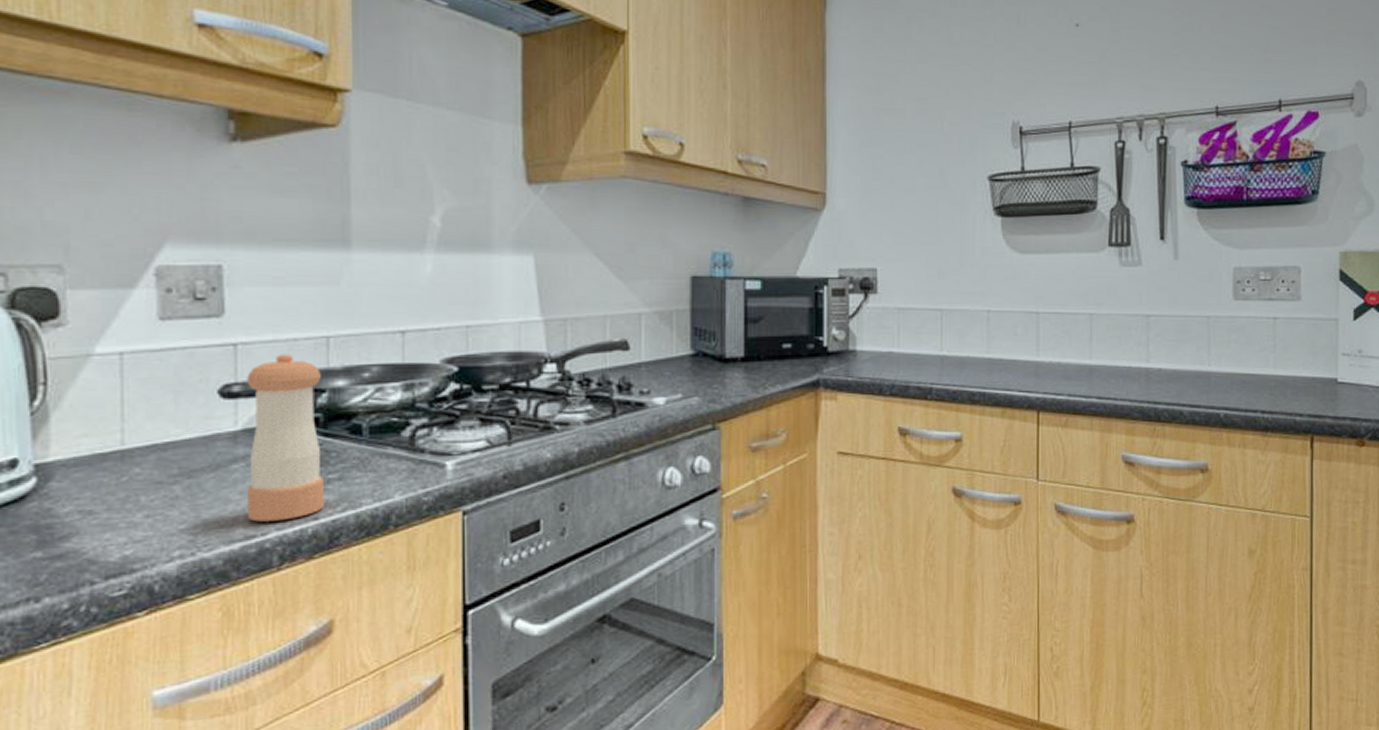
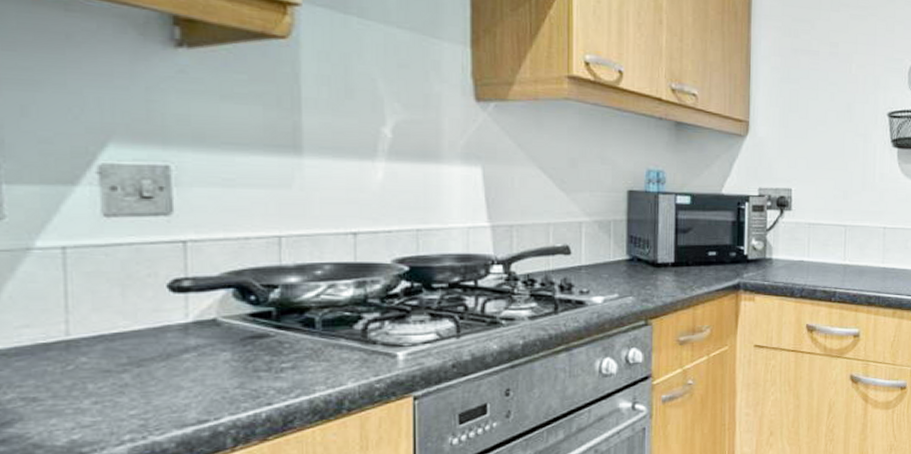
pepper shaker: present [247,354,324,522] -> none [197,251,277,407]

